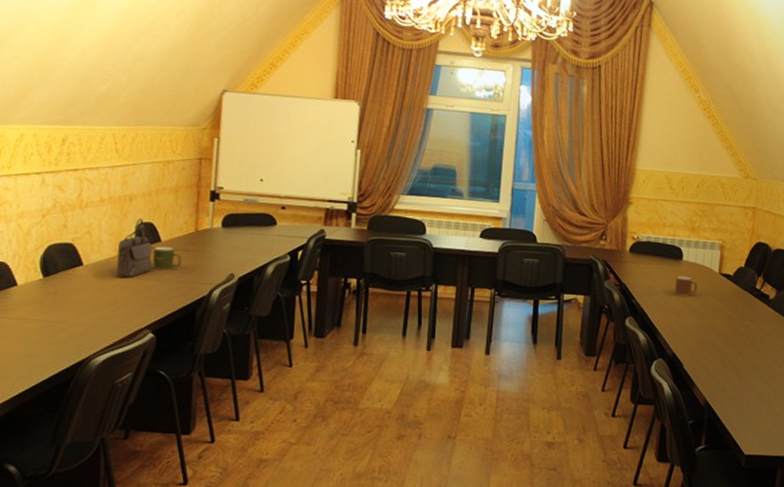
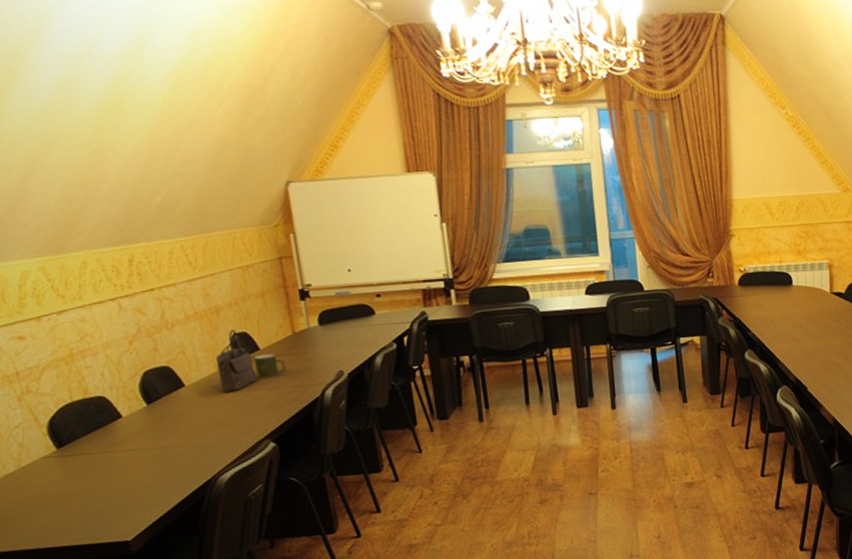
mug: present [674,276,697,296] -> none [788,301,811,322]

